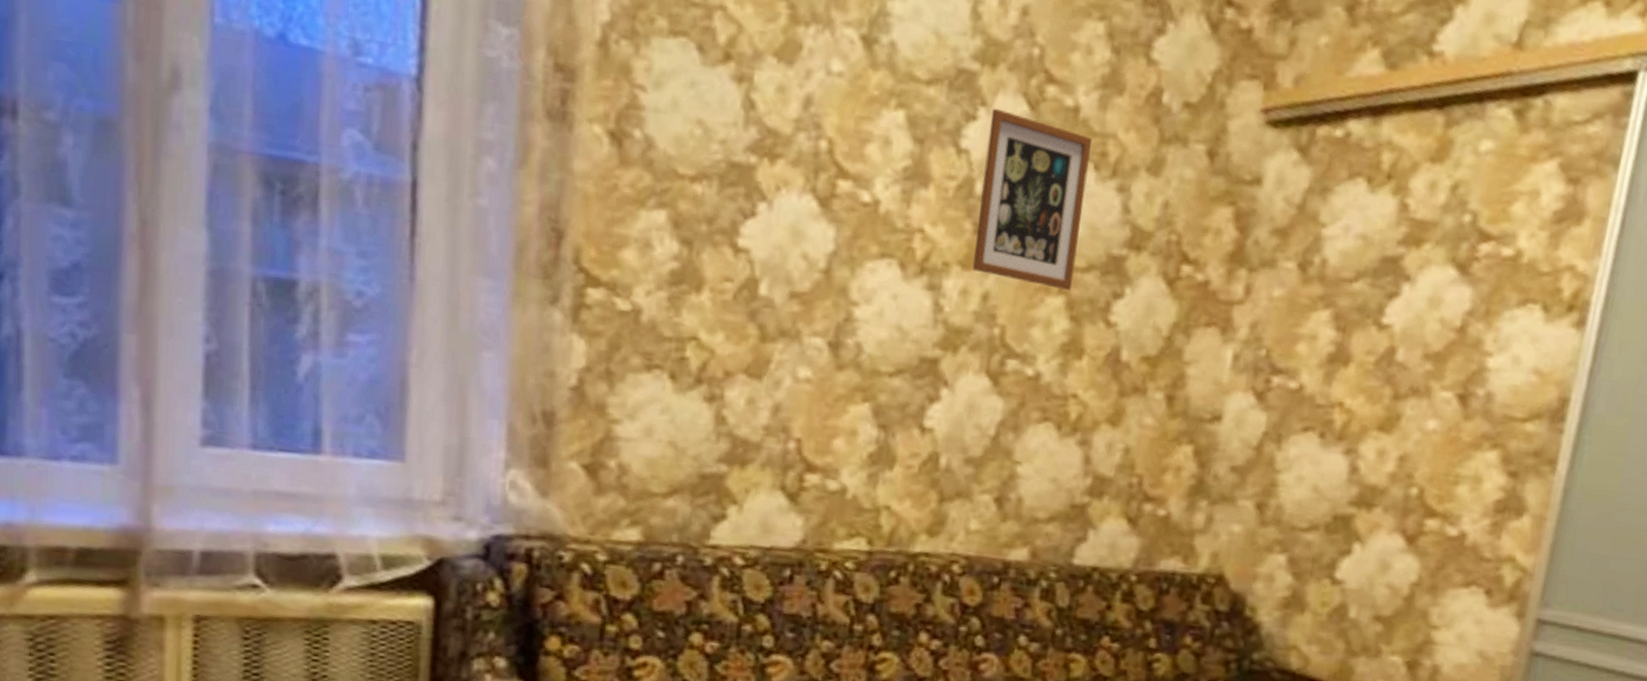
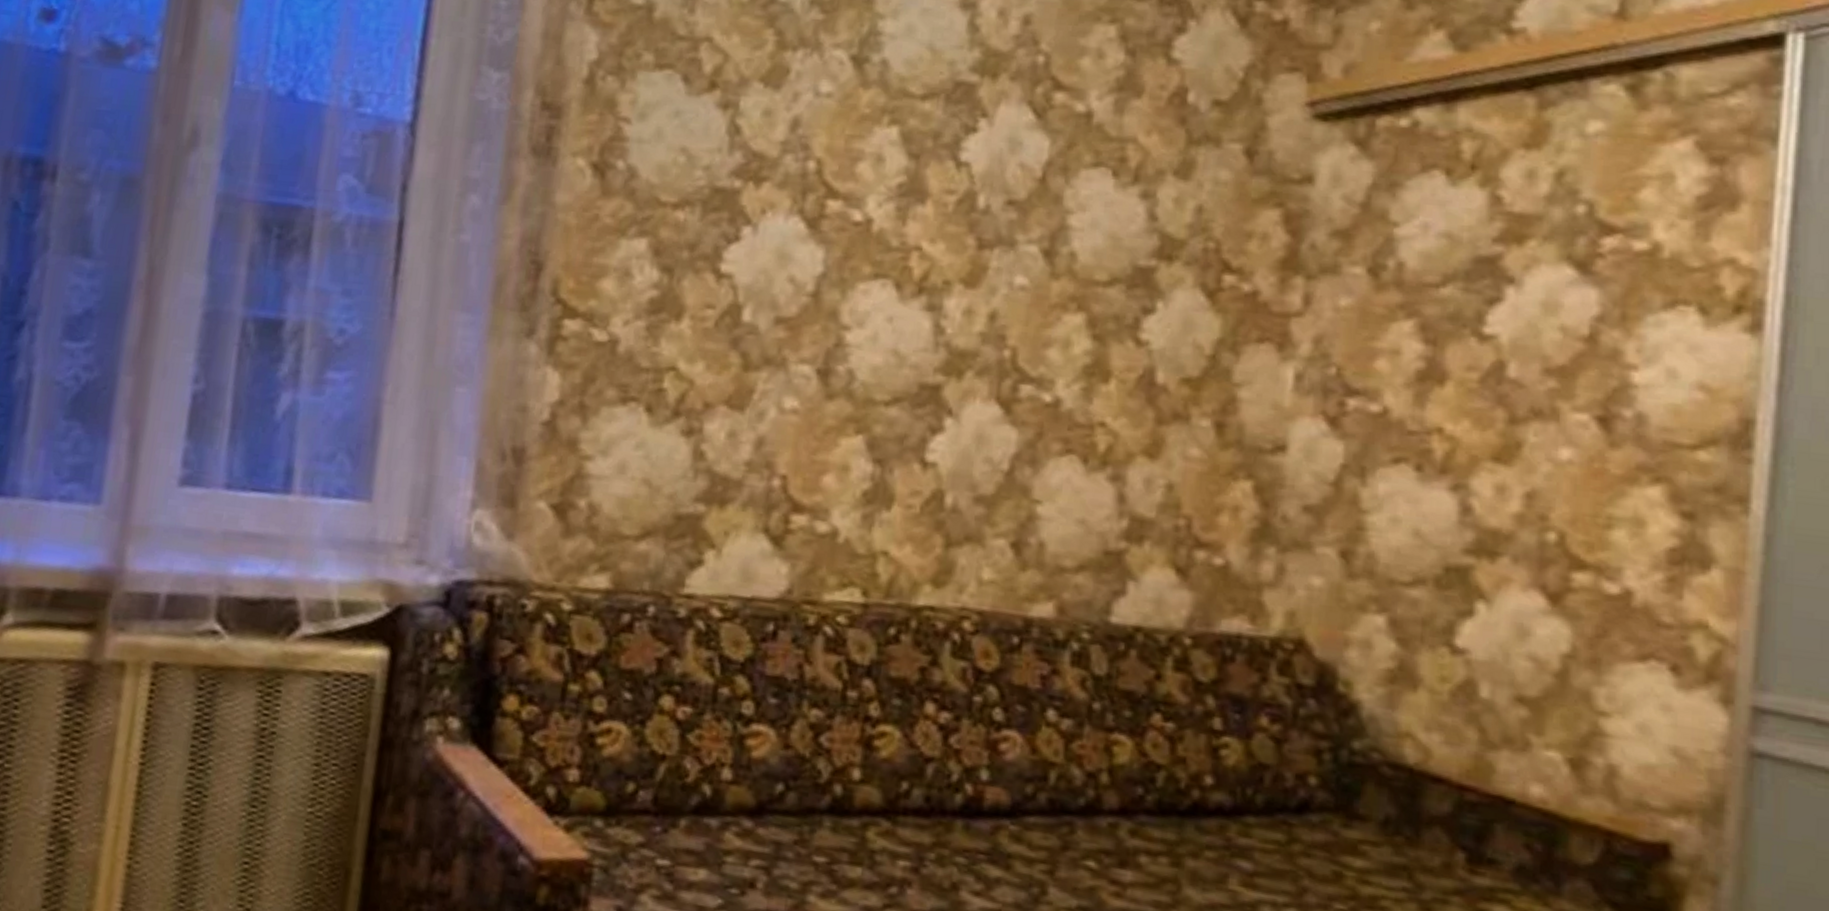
picture frame: present [972,108,1092,290] -> none [976,118,1108,307]

